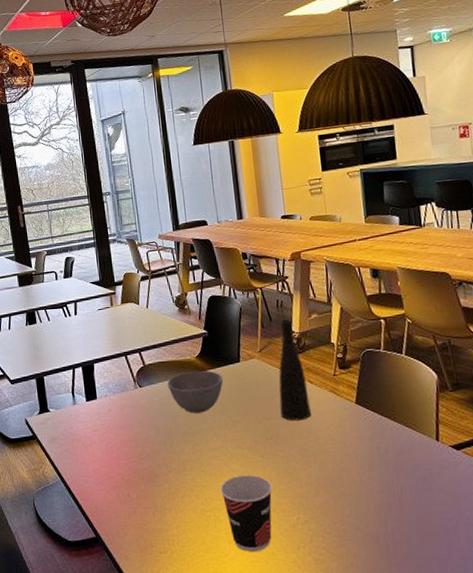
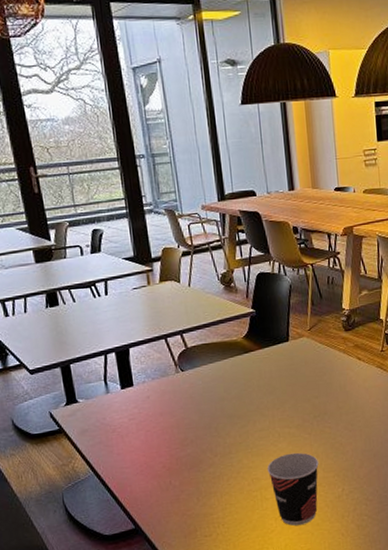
bowl: present [167,370,224,413] -> none [212,350,272,396]
vase: present [278,319,311,421] -> none [327,296,358,398]

